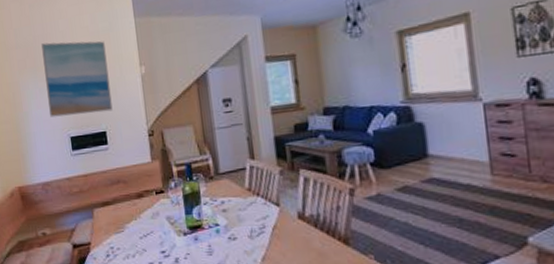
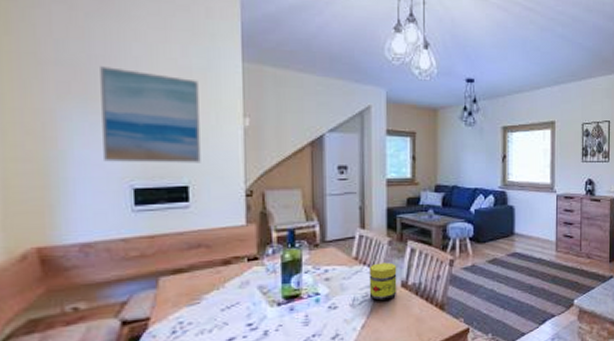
jar: none [262,193,295,233] -> present [368,262,397,301]

